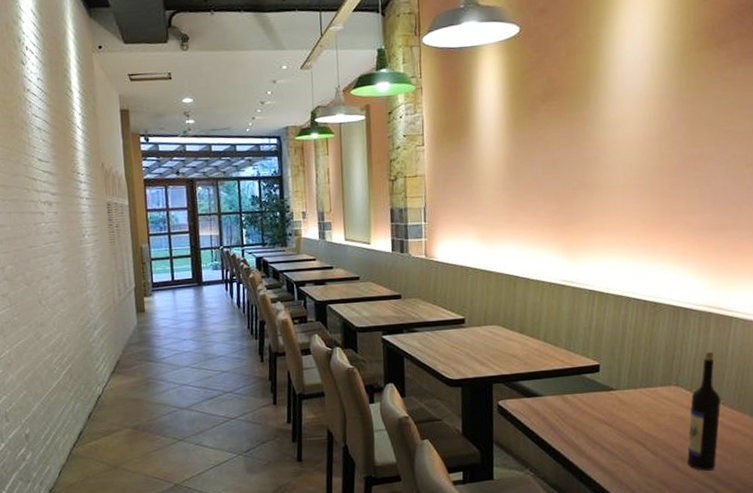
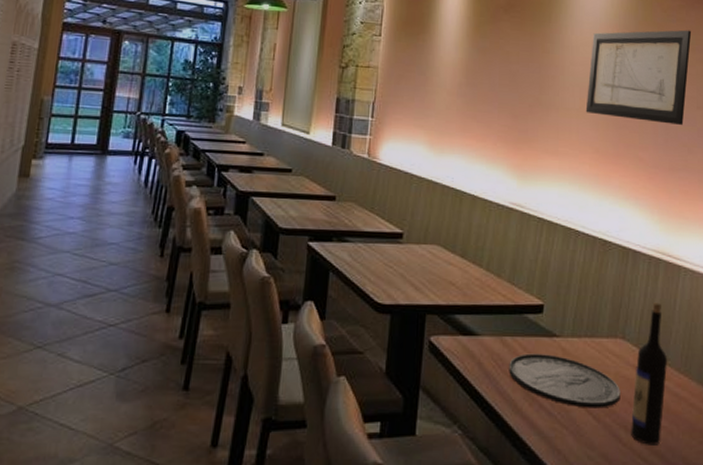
plate: none [571,405,676,446] -> present [509,353,620,409]
wall art: none [630,88,739,188] -> present [585,30,692,125]

